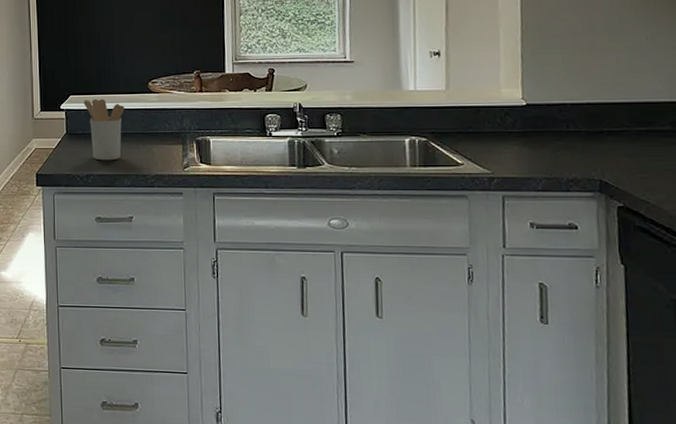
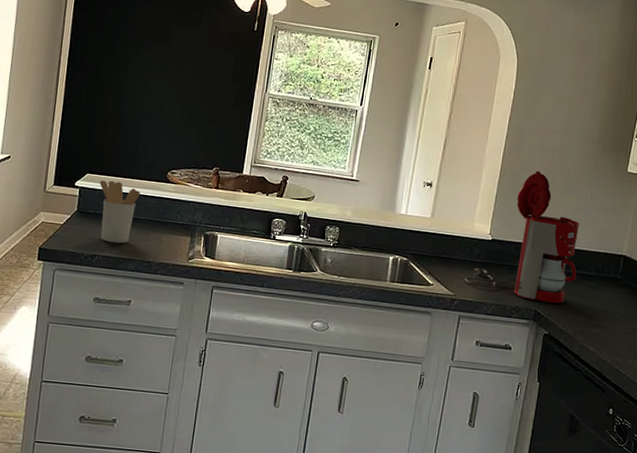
coffee maker: none [501,18,647,169] -> present [465,170,579,304]

